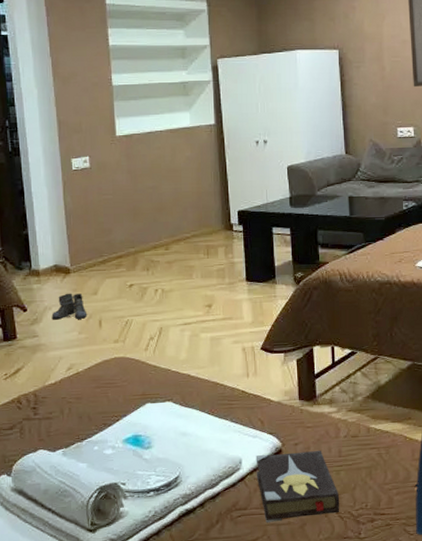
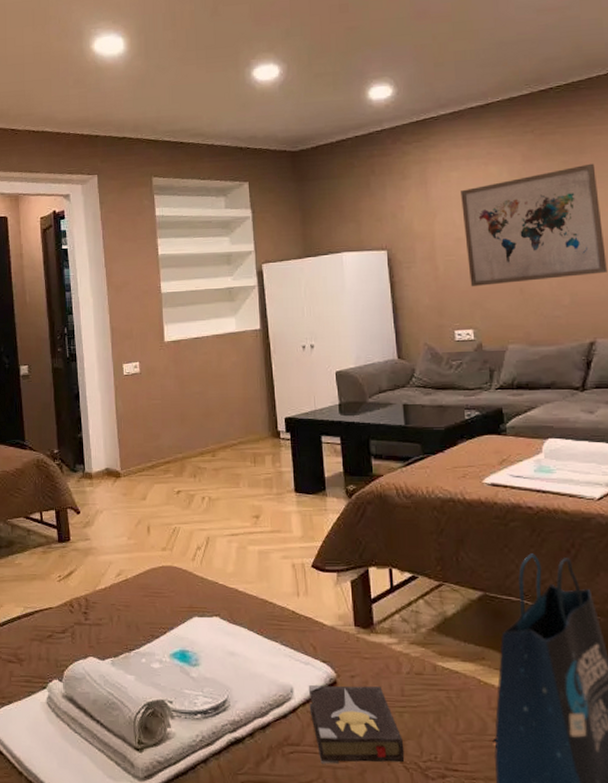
boots: present [51,293,88,320] -> none [102,497,137,524]

